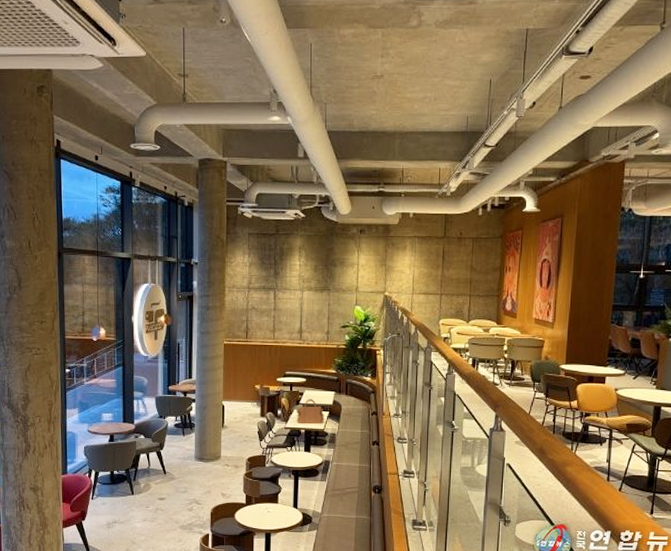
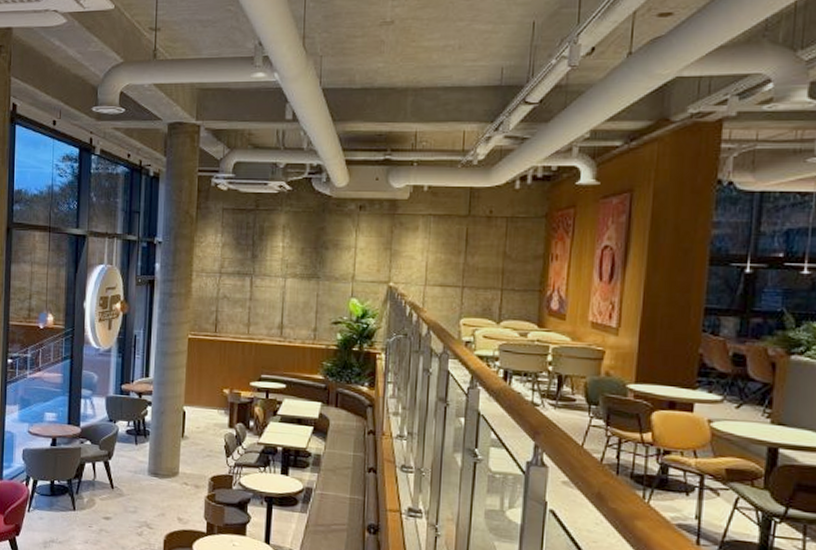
shoulder bag: present [296,399,325,423] -> none [272,410,308,441]

